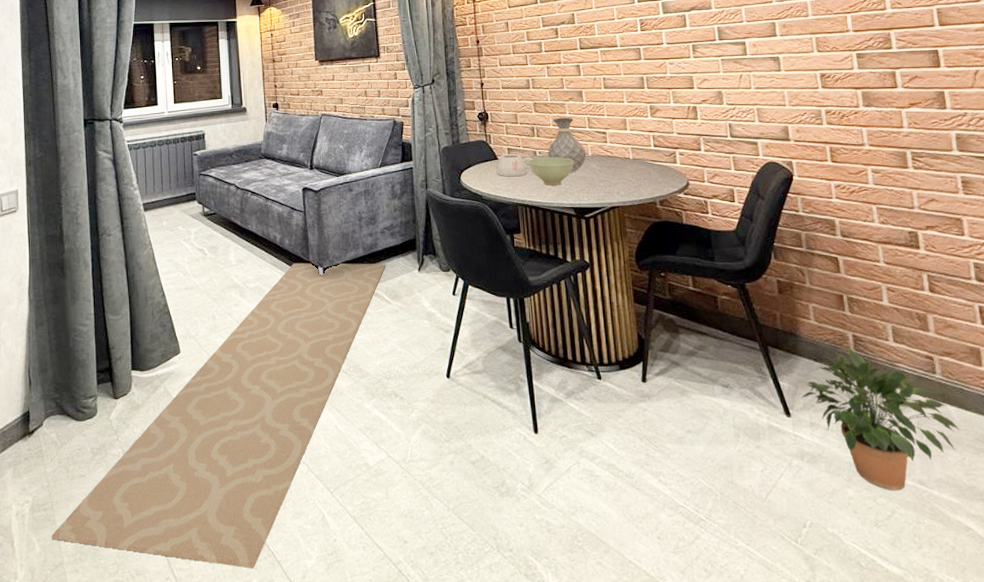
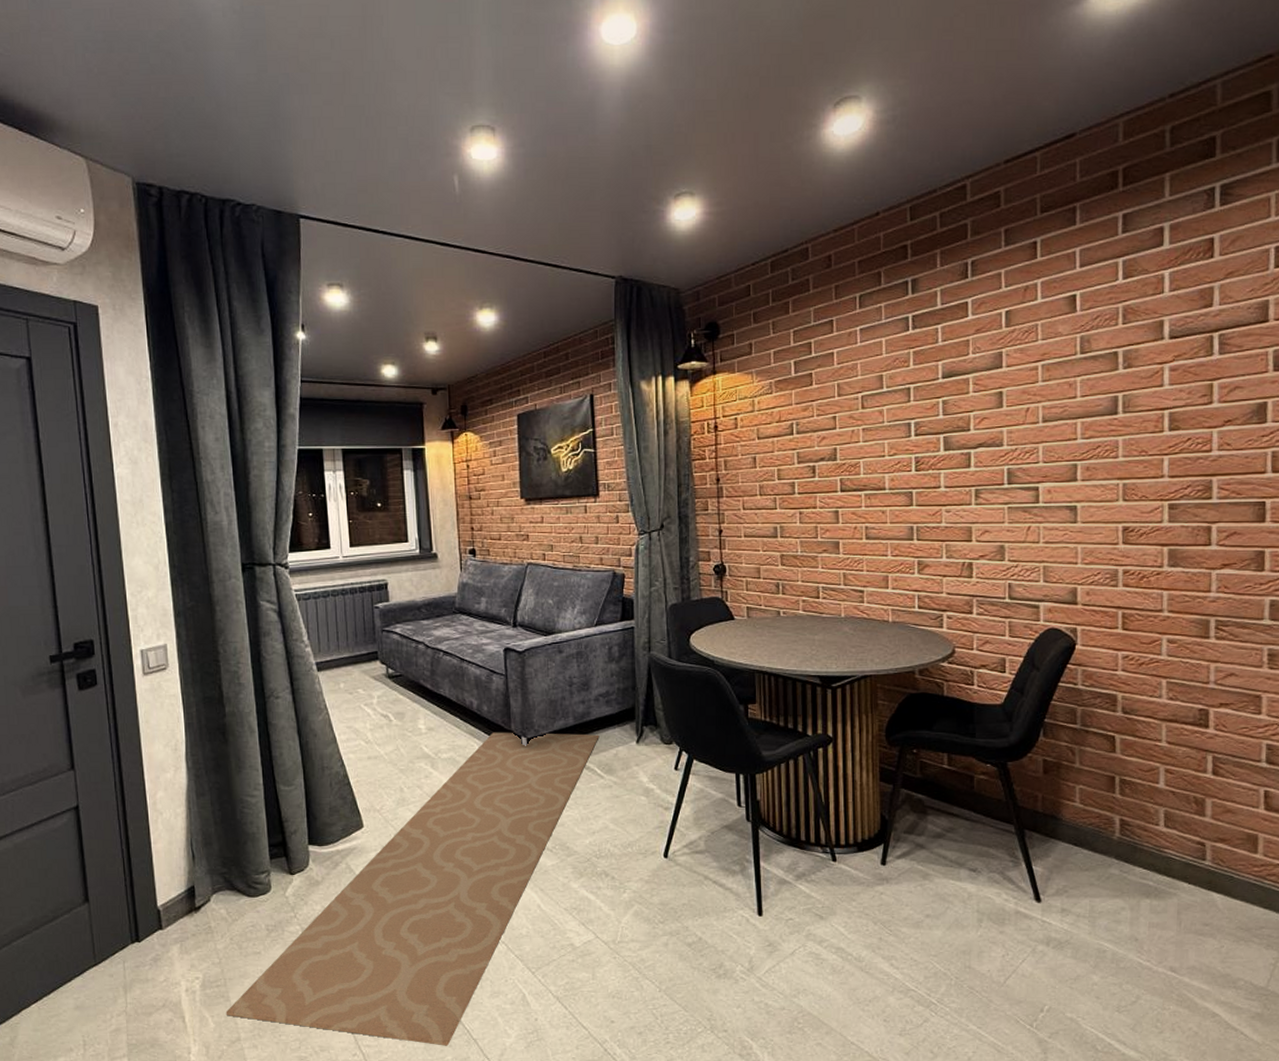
cup: present [495,154,533,177] -> none [731,614,775,640]
bowl: present [527,157,574,186] -> none [769,618,823,651]
vase: present [547,117,587,173] -> none [793,572,839,637]
potted plant: present [802,347,961,491] -> none [1055,831,1224,978]

